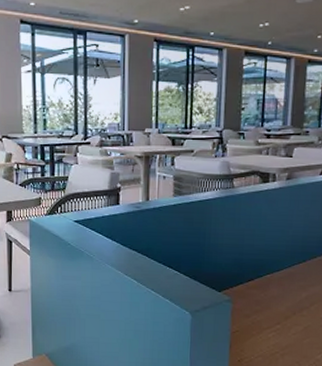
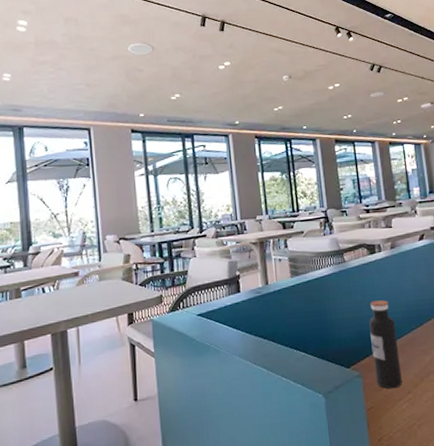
water bottle: none [246,231,276,318] -> present [369,300,402,389]

